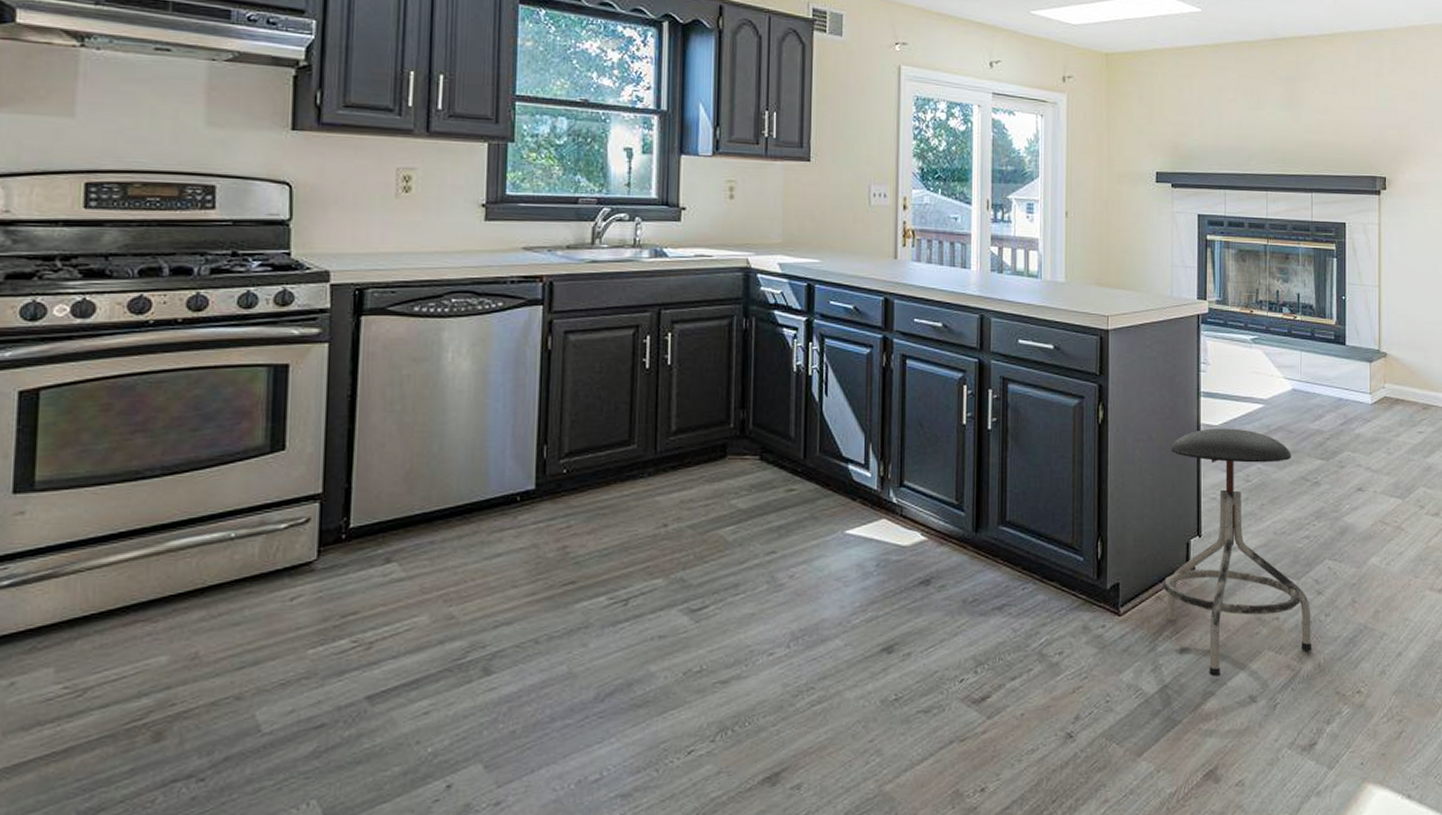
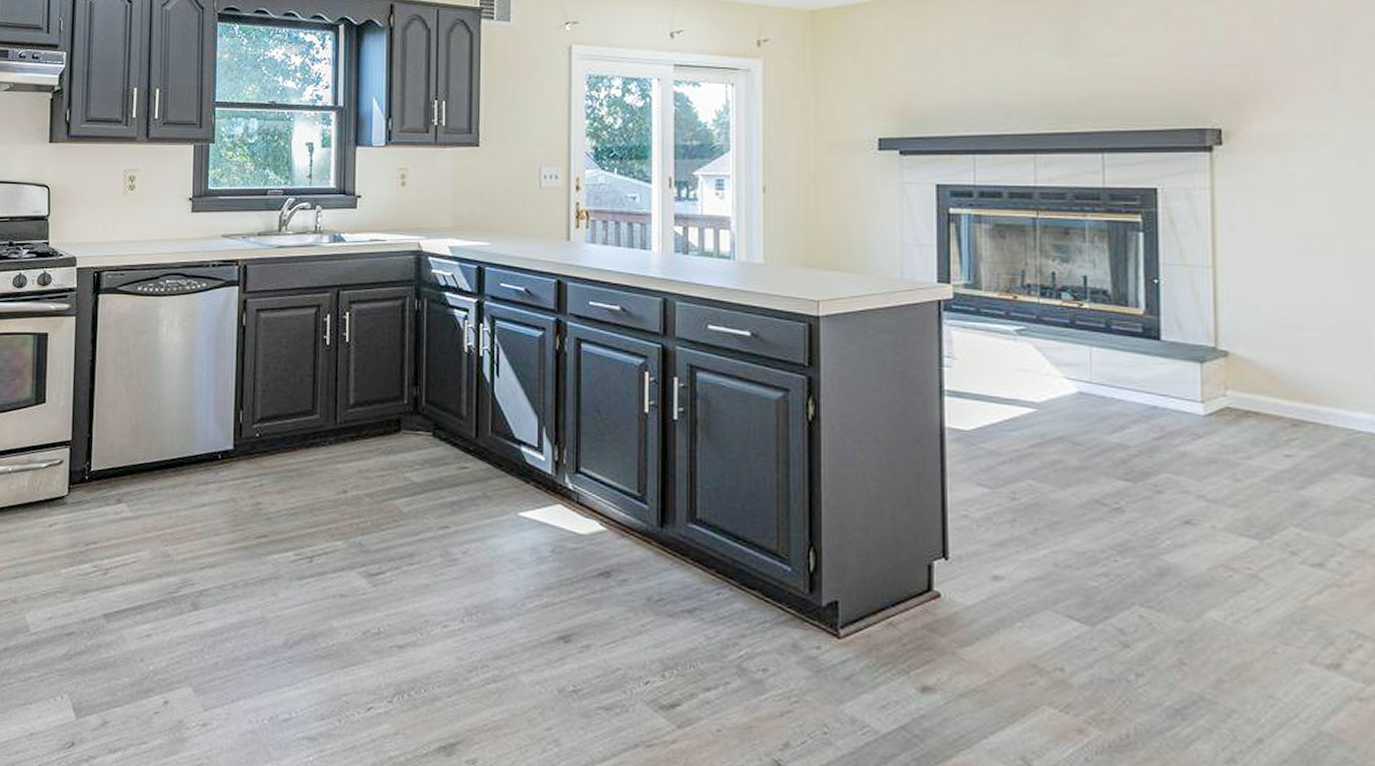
stool: present [1163,428,1312,677] -> none [896,433,1116,727]

